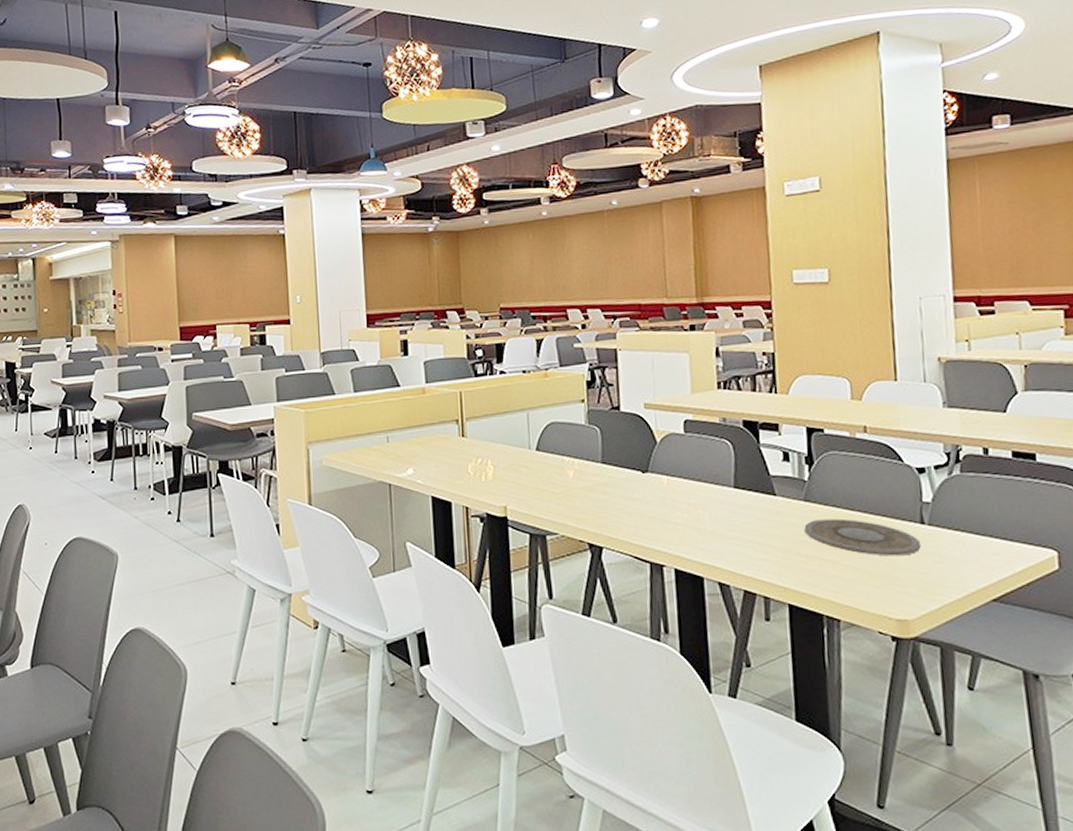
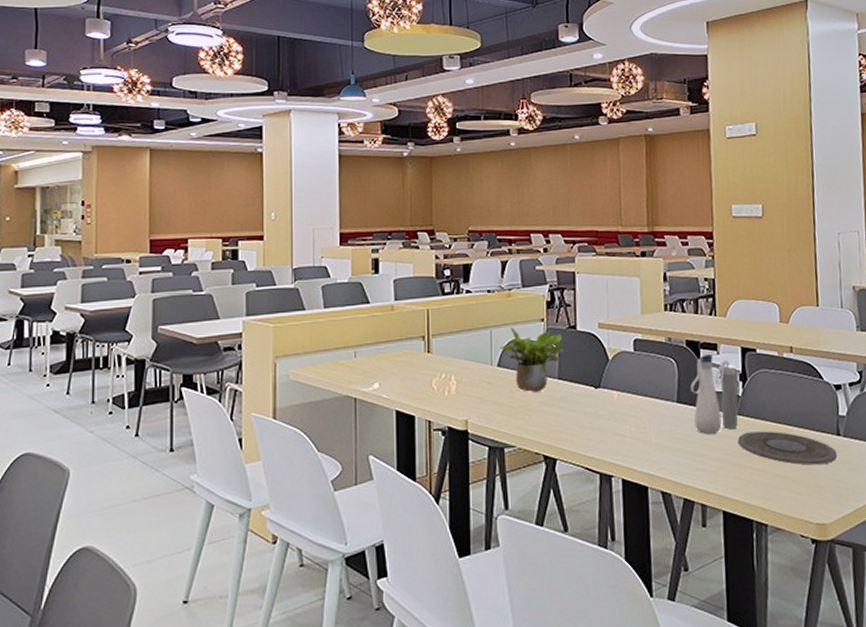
potted plant: none [538,409,611,477] -> present [500,327,568,392]
water bottle: none [749,436,804,522] -> present [690,354,738,434]

